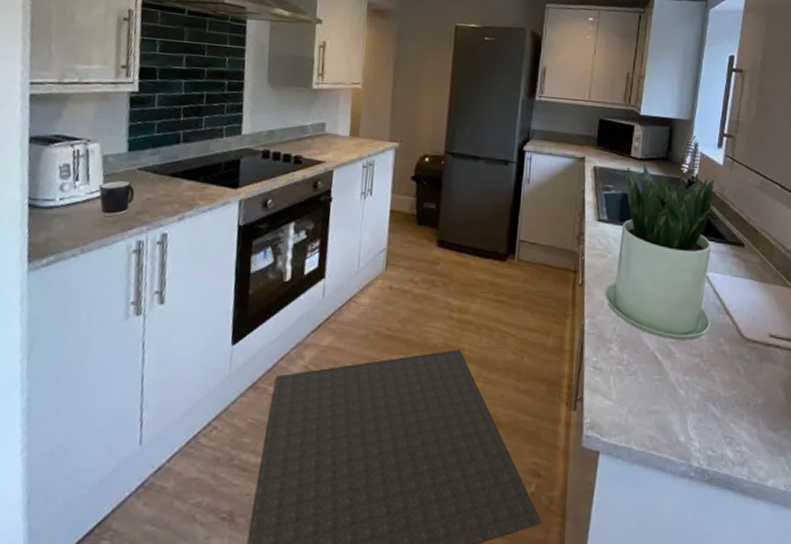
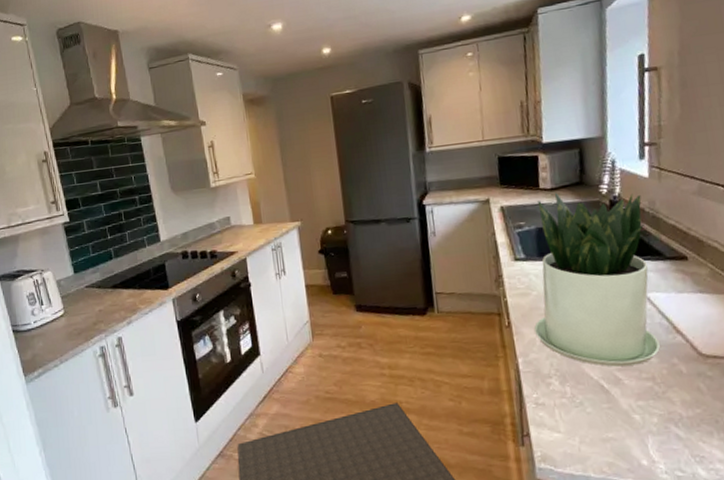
mug: present [98,181,135,216] -> none [59,299,89,330]

